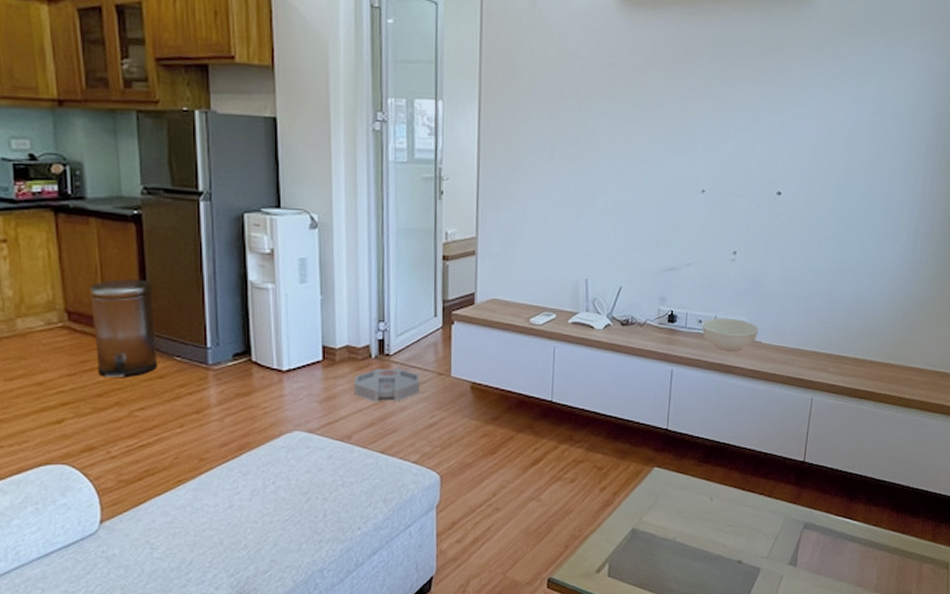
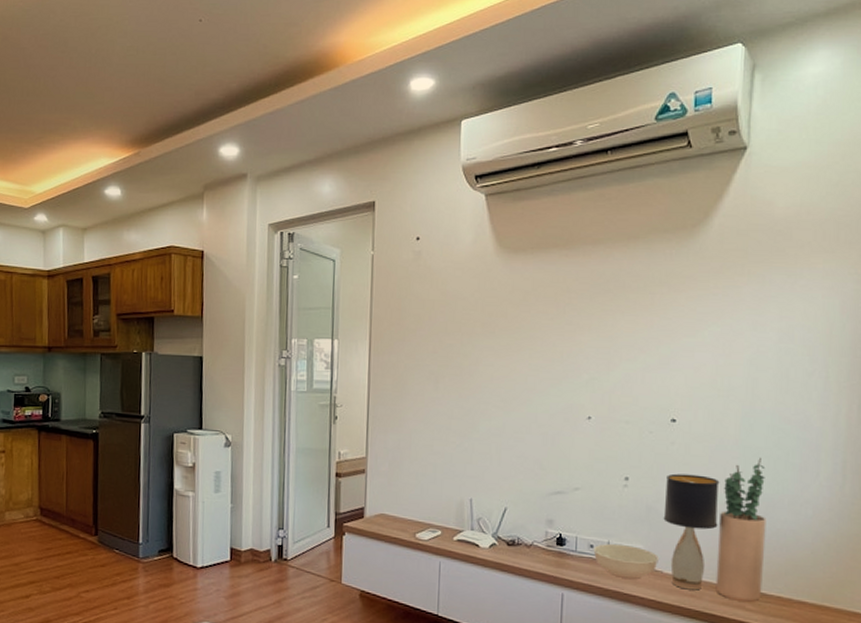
pedal bin: present [89,279,157,379] -> none [57,484,102,565]
robot vacuum: present [354,368,420,402] -> none [255,571,313,604]
table lamp: none [765,246,815,358] -> present [663,473,720,591]
vase: none [805,228,854,365] -> present [715,457,767,602]

